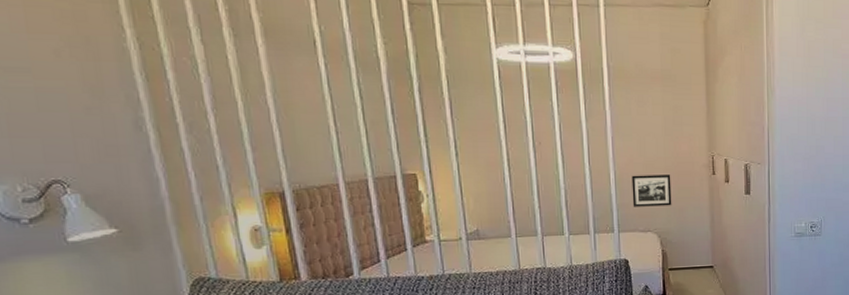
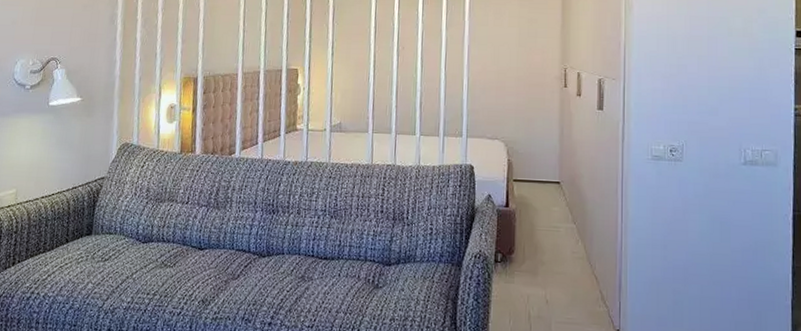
picture frame: present [631,174,672,207] -> none [482,83,522,116]

